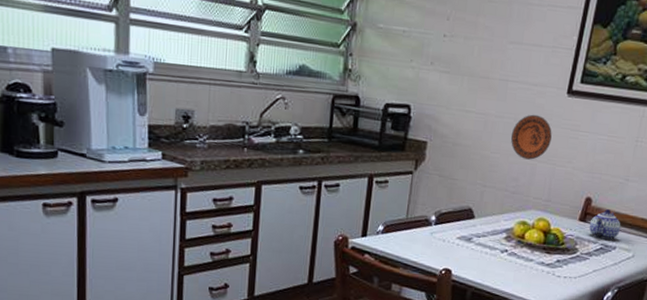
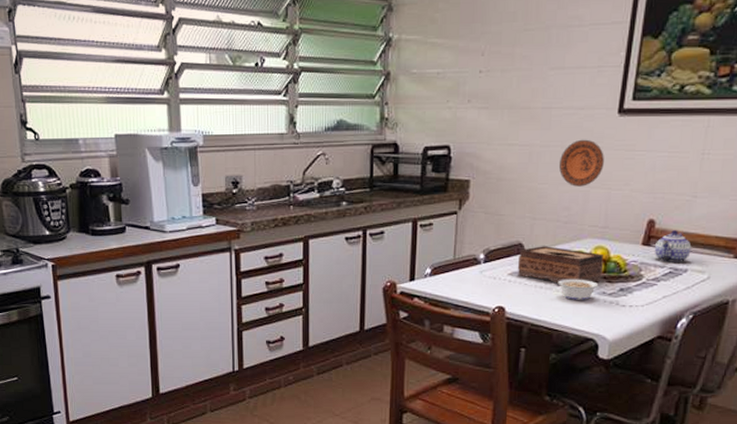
tissue box: none [465,213,545,253] -> present [517,246,604,283]
legume: none [496,247,539,269] -> present [551,279,599,300]

